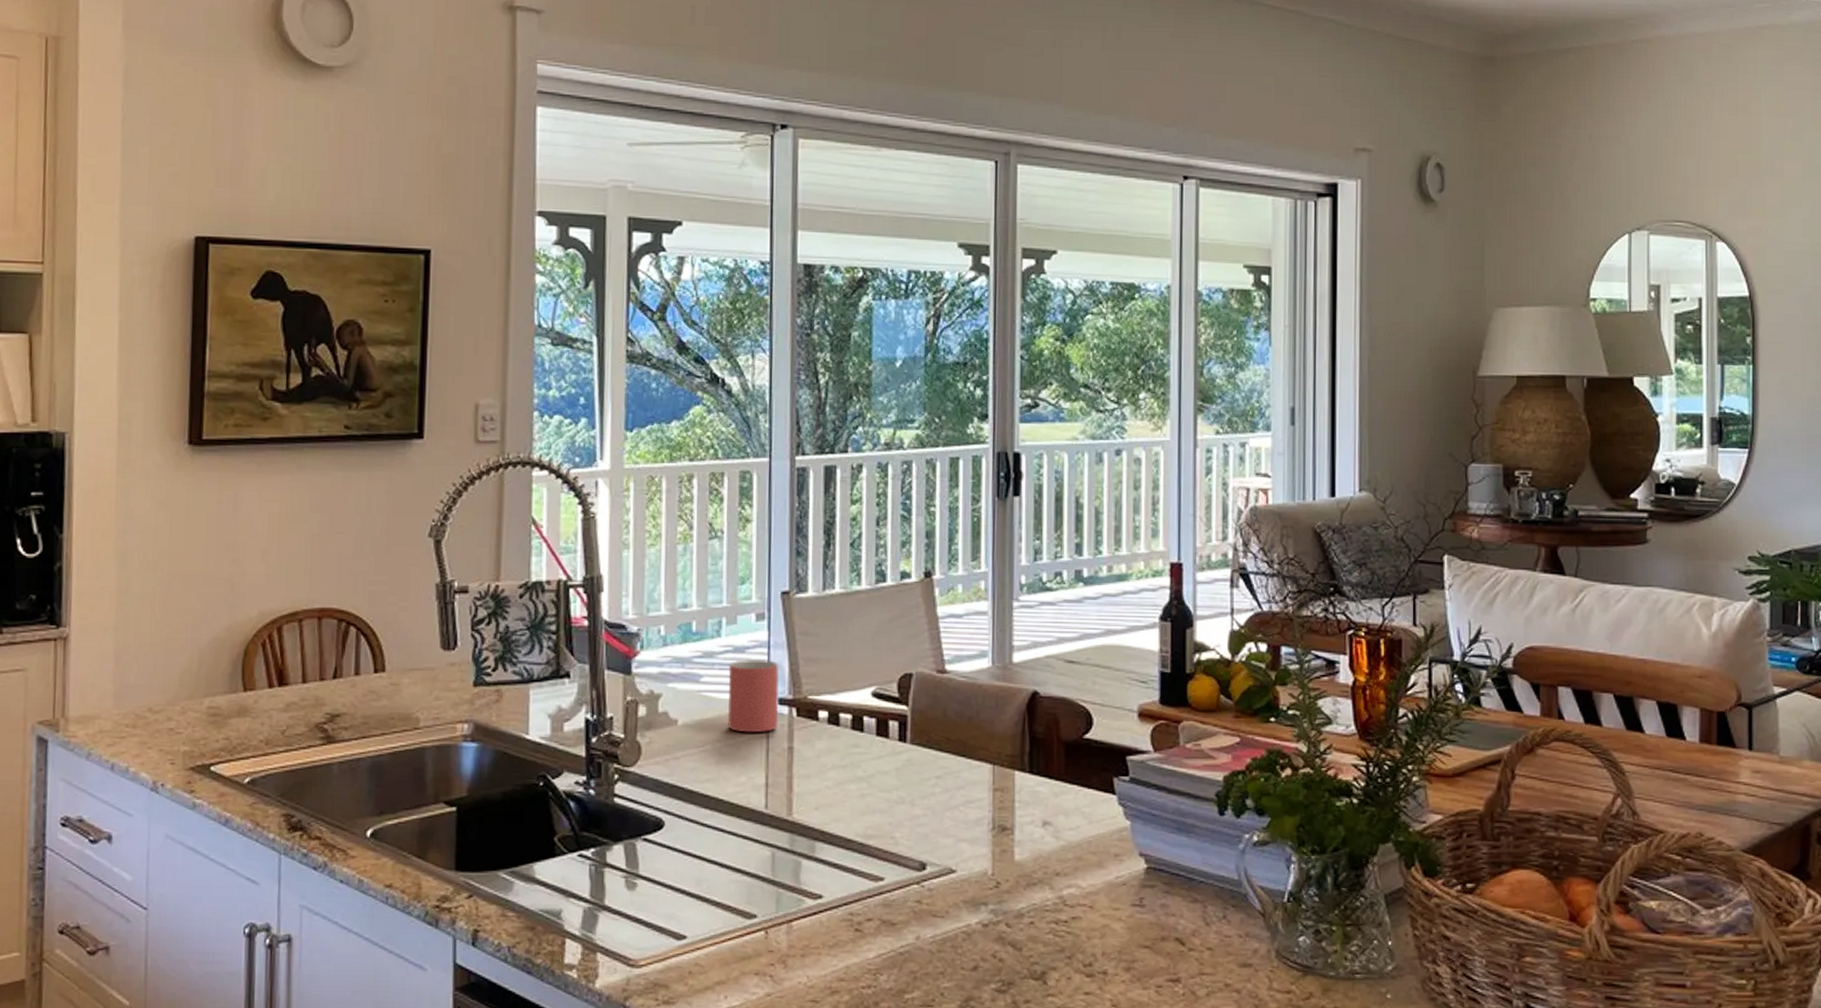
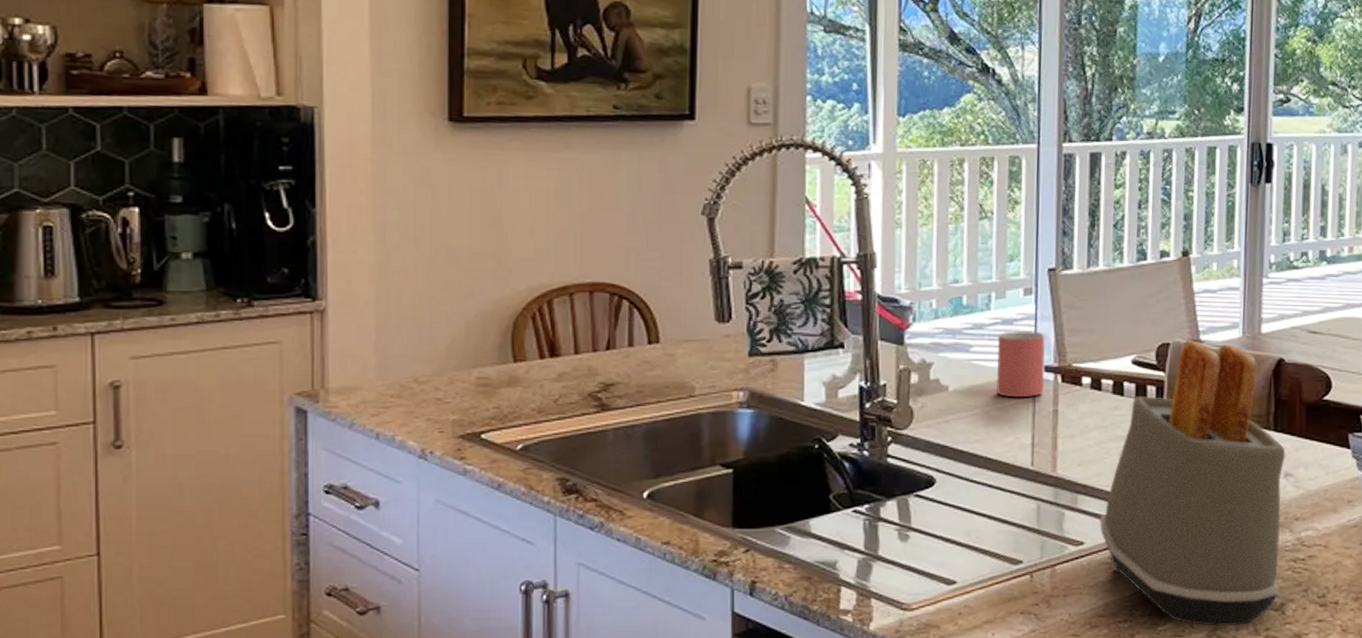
toaster: none [838,669,1043,997] -> present [1099,339,1286,627]

